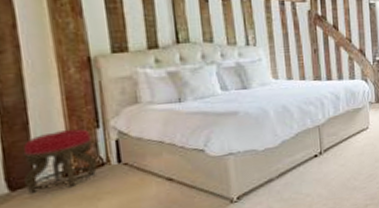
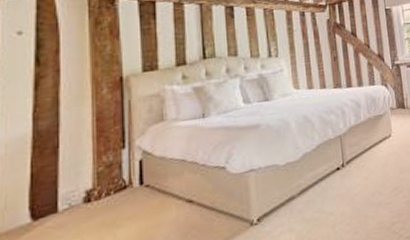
stool: present [23,129,98,194] -> none [48,150,121,223]

